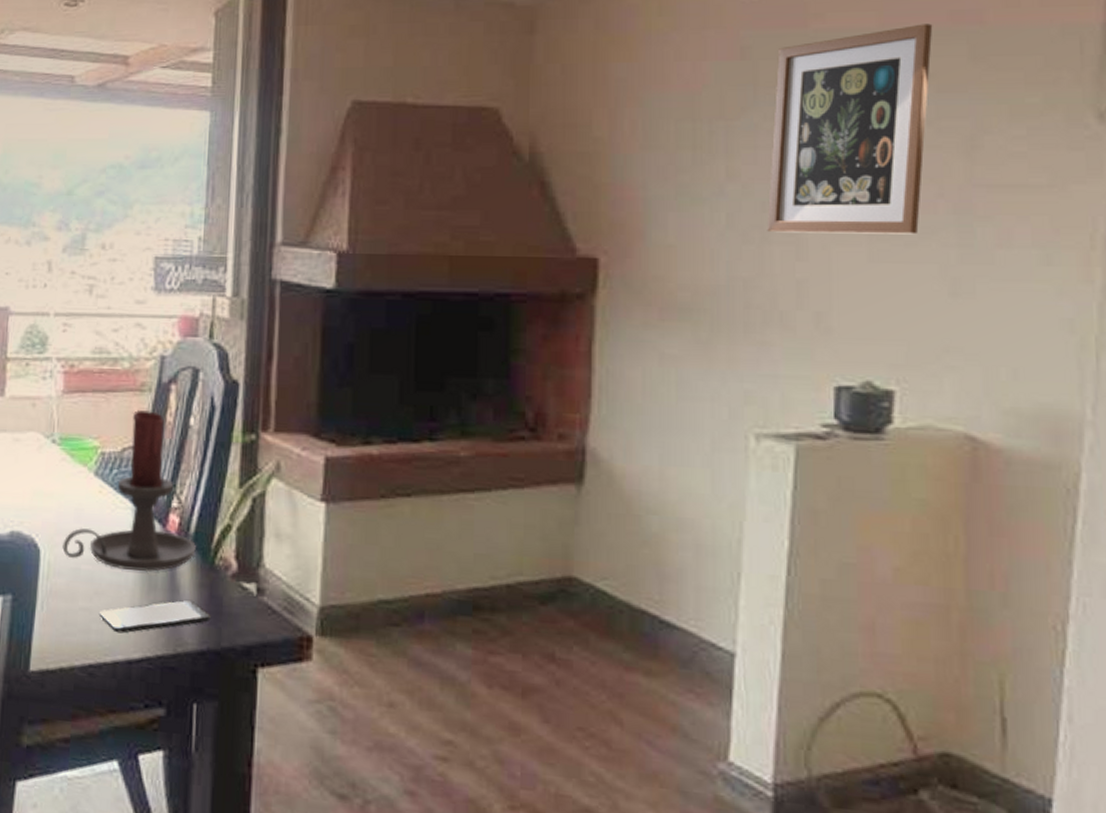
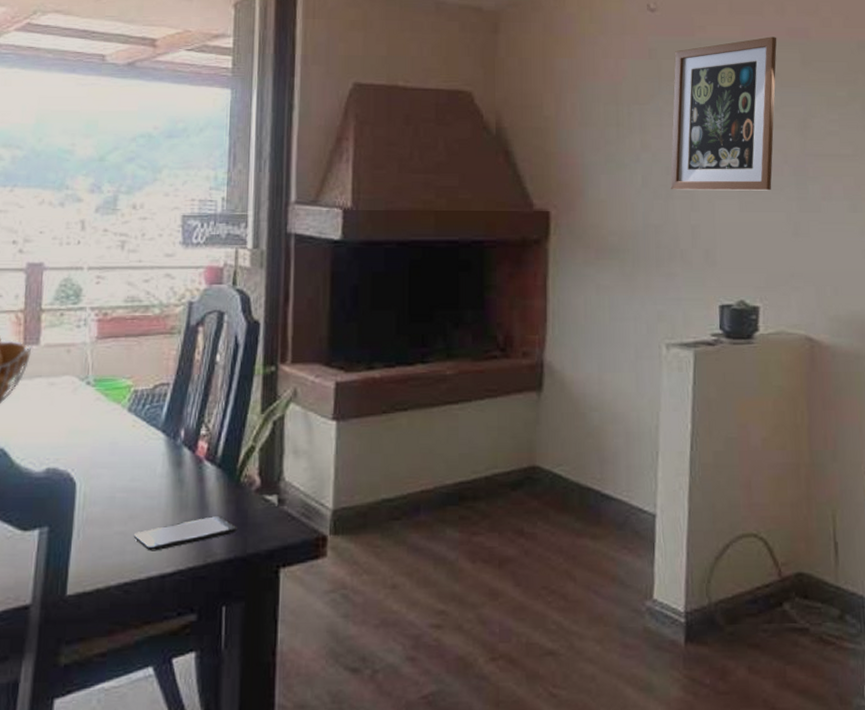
candle holder: present [62,410,196,572] -> none [98,351,223,495]

